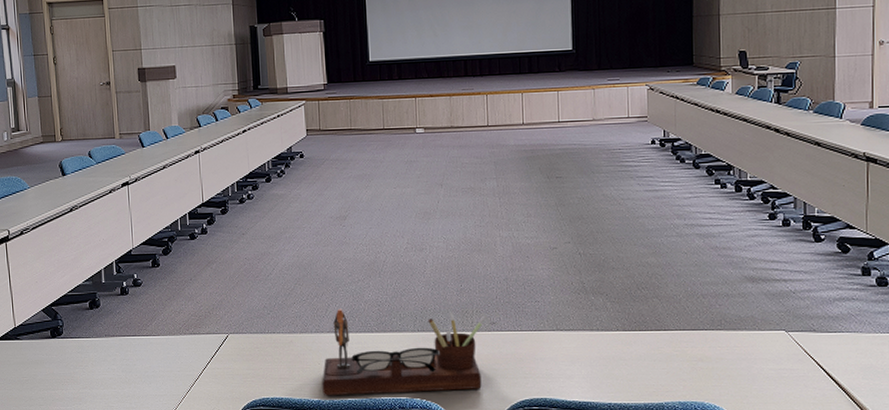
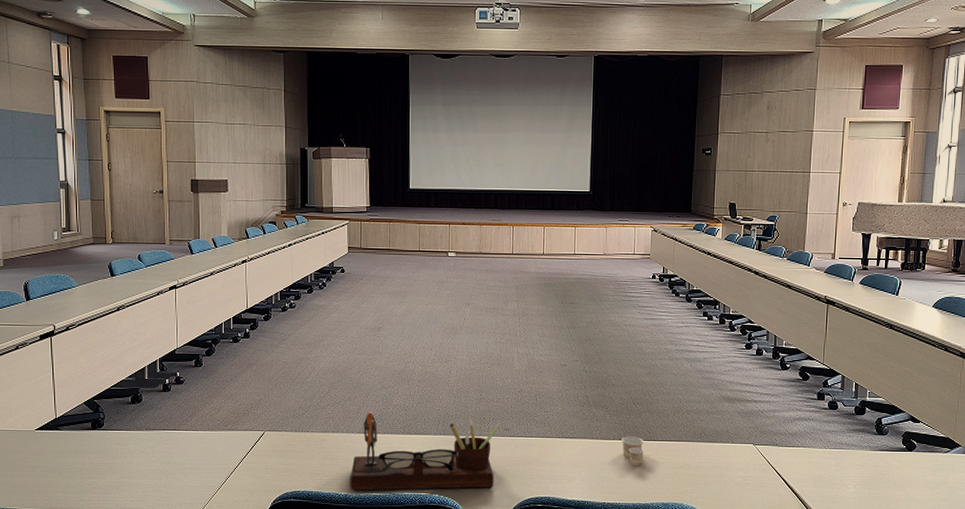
paper cup: none [626,326,653,361] -> present [622,436,644,466]

